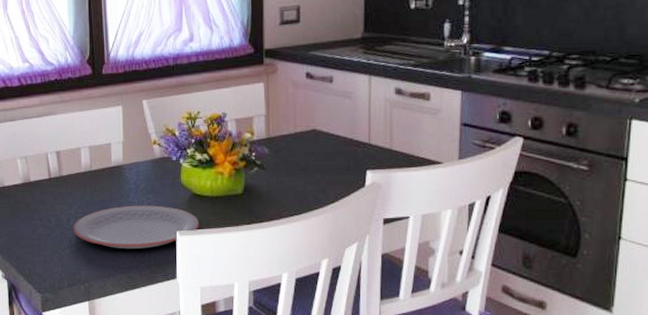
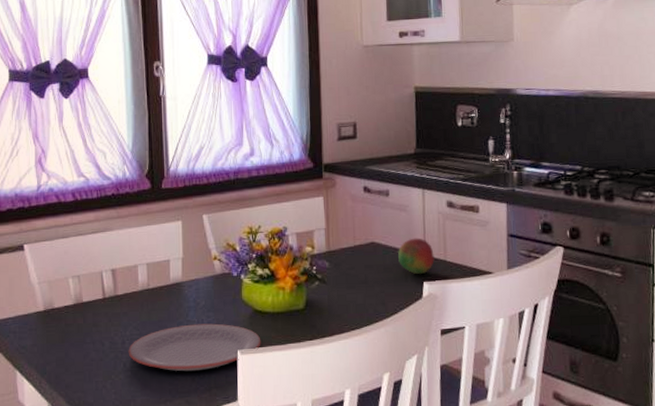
fruit: none [341,125,379,163] -> present [398,238,434,275]

